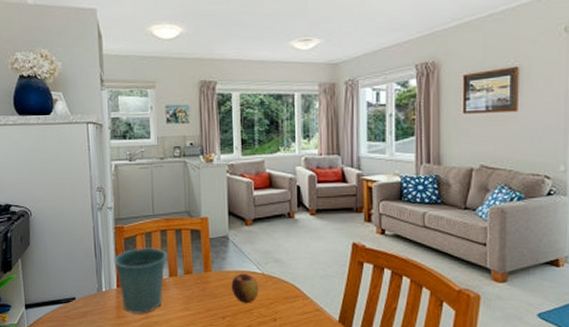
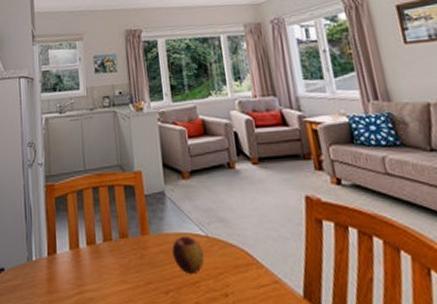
flower pot: present [114,247,167,314] -> none [45,207,101,288]

